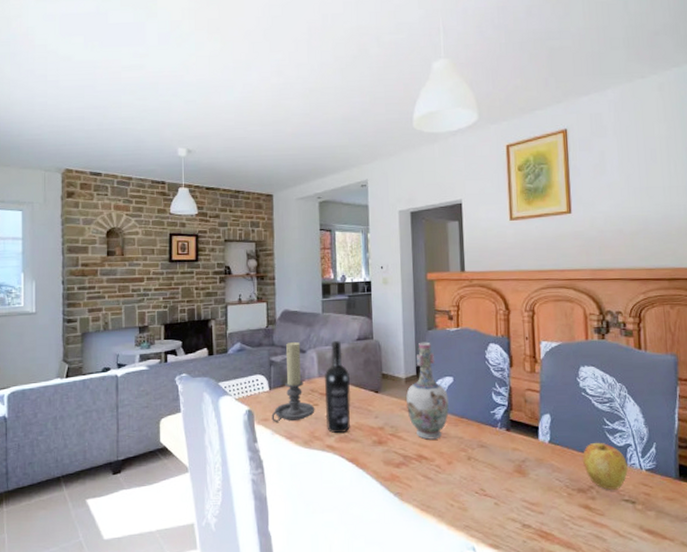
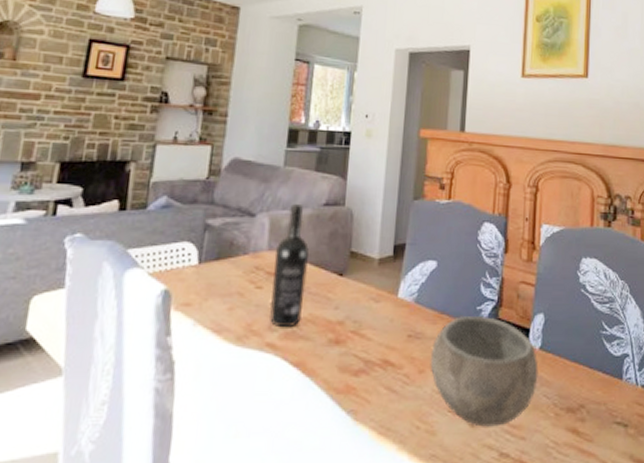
candle holder: present [271,341,315,422] -> none [195,200,258,309]
vase: present [406,342,449,440] -> none [376,214,429,340]
bowl: none [456,418,550,504] -> present [430,316,539,427]
apple: present [582,442,628,490] -> none [574,350,623,410]

